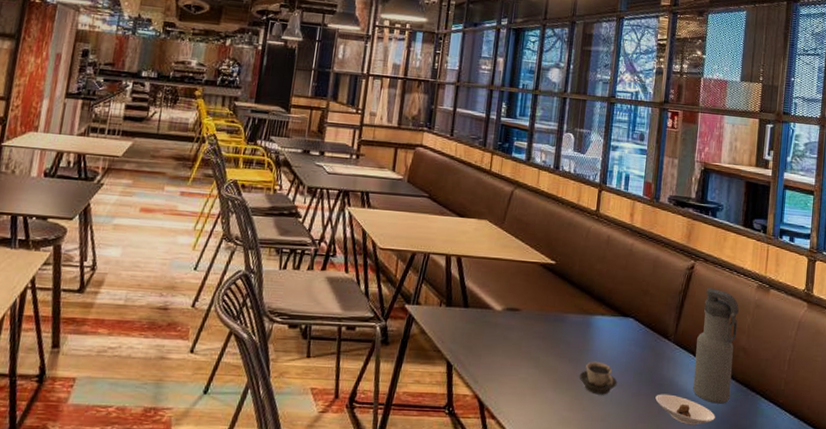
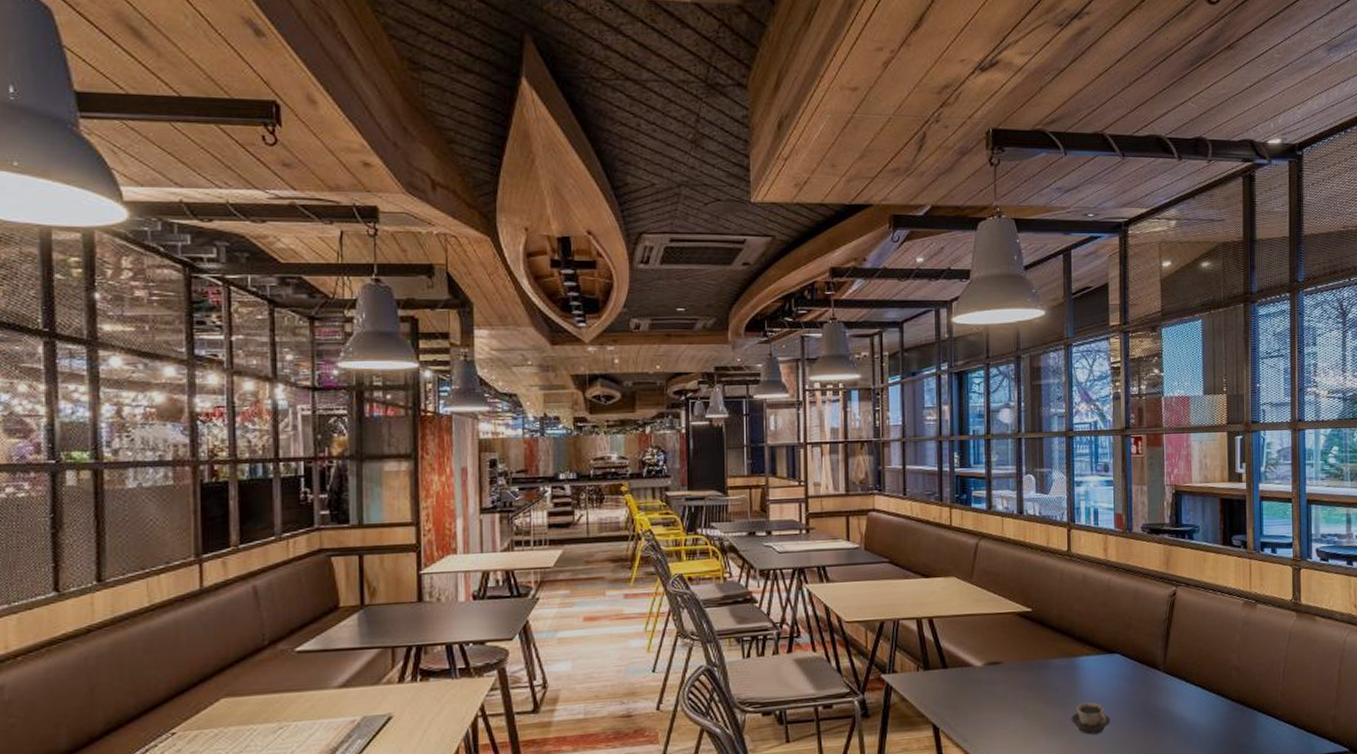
saucer: present [655,394,715,426] -> none [1151,723,1214,751]
water bottle: present [693,287,739,404] -> none [1187,611,1227,726]

